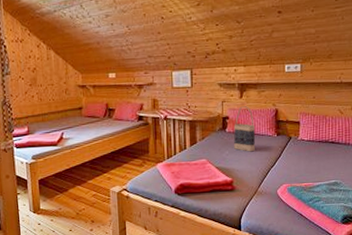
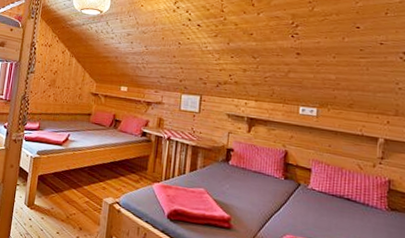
bag: present [234,106,255,152] -> none [236,141,261,192]

